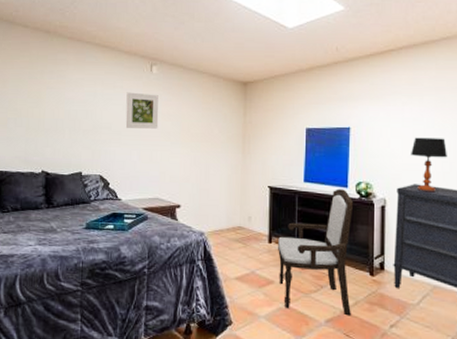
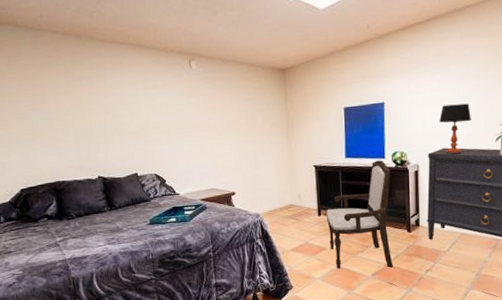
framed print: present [125,92,159,129] -> none [169,90,205,126]

